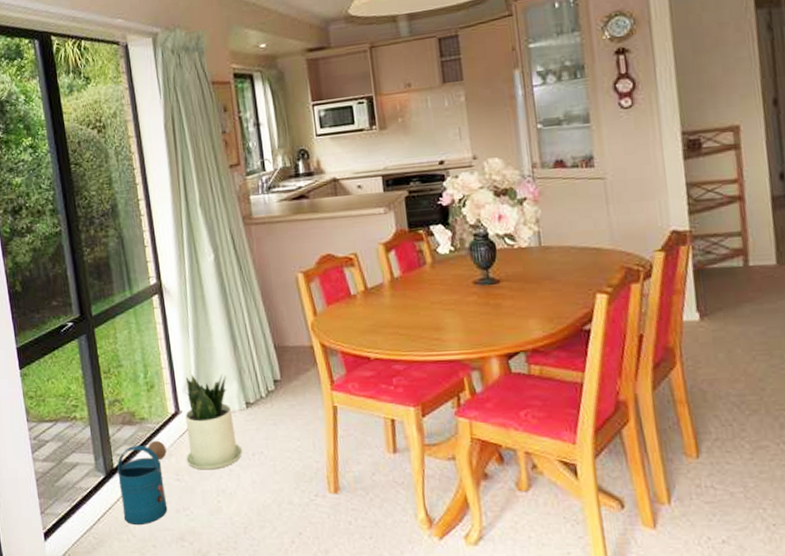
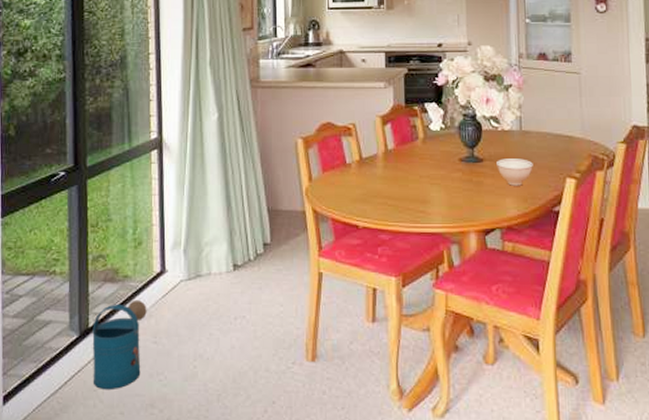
planter: present [185,374,243,470] -> none [166,233,225,333]
bowl: none [515,276,557,306] -> present [496,159,533,186]

